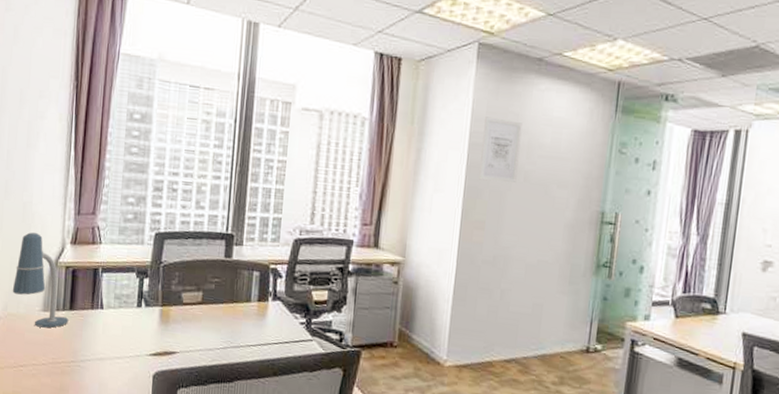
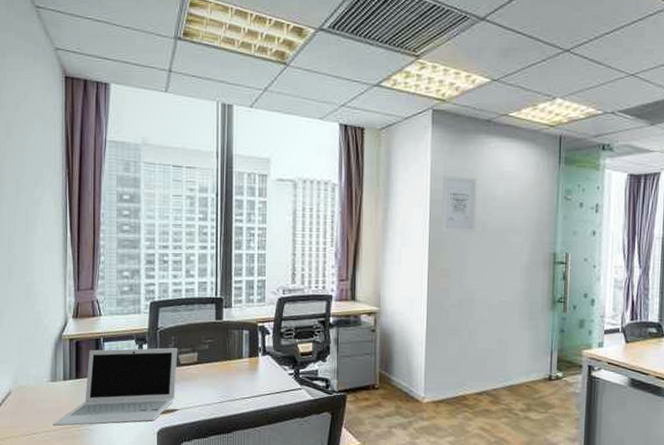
desk lamp: present [12,232,69,328] -> none [21,310,76,397]
laptop: none [41,280,182,363] -> present [52,347,178,426]

